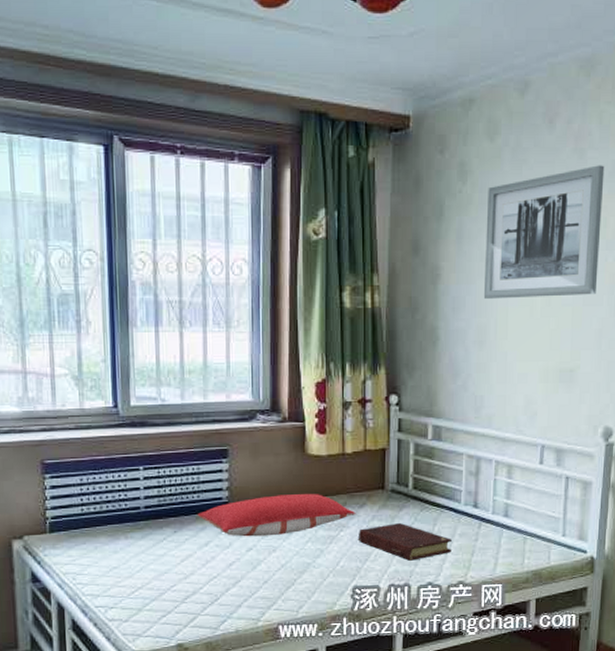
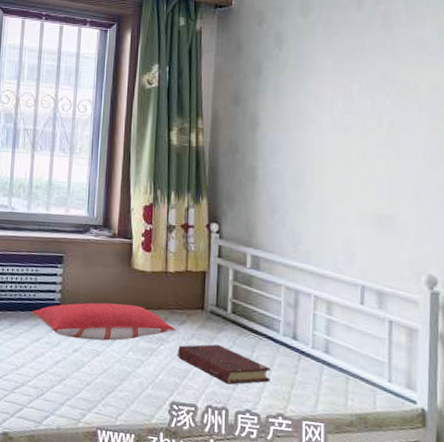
wall art: present [483,165,605,299] -> none [299,39,413,150]

